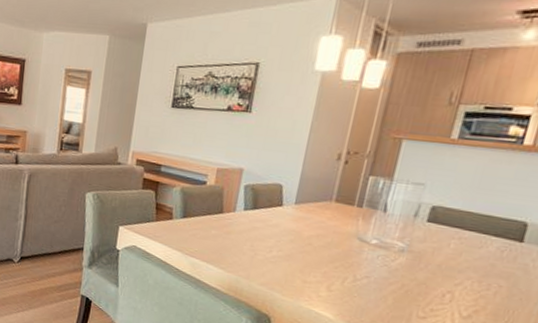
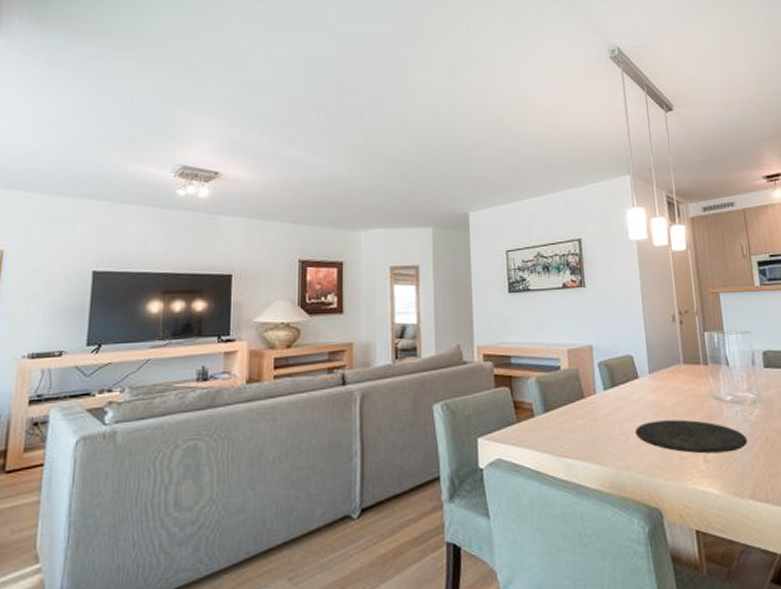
plate: none [265,245,381,288] -> present [635,419,748,454]

